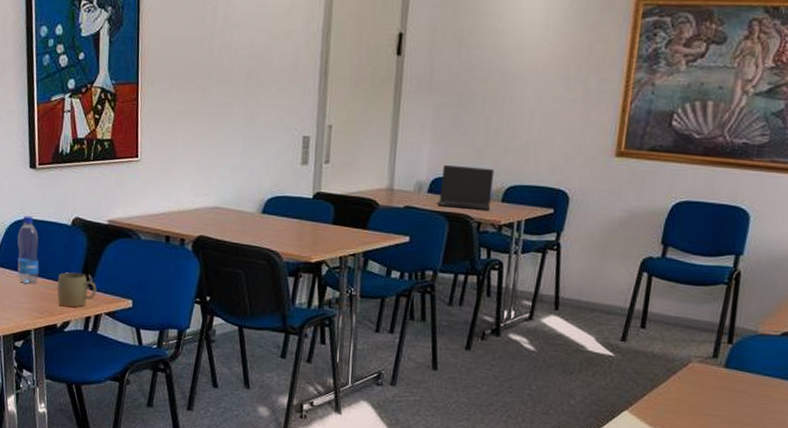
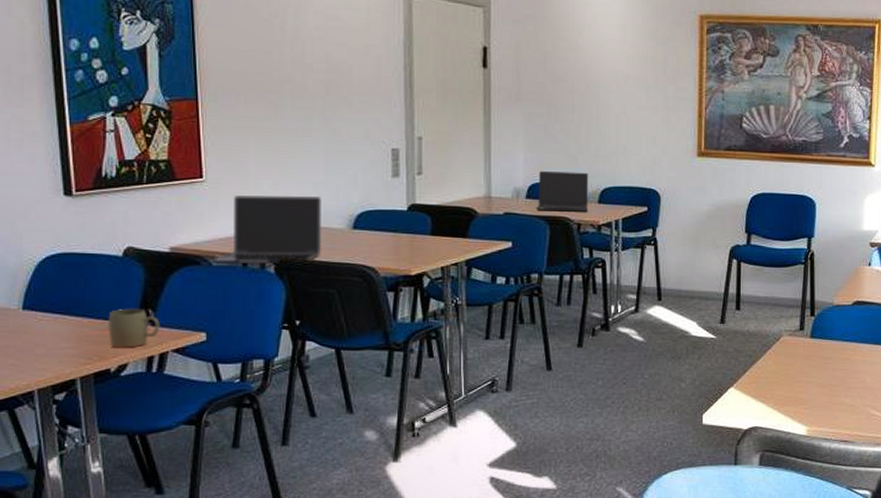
bottle: present [17,215,40,285] -> none [52,249,83,328]
laptop: none [142,175,236,243] -> present [213,195,321,264]

